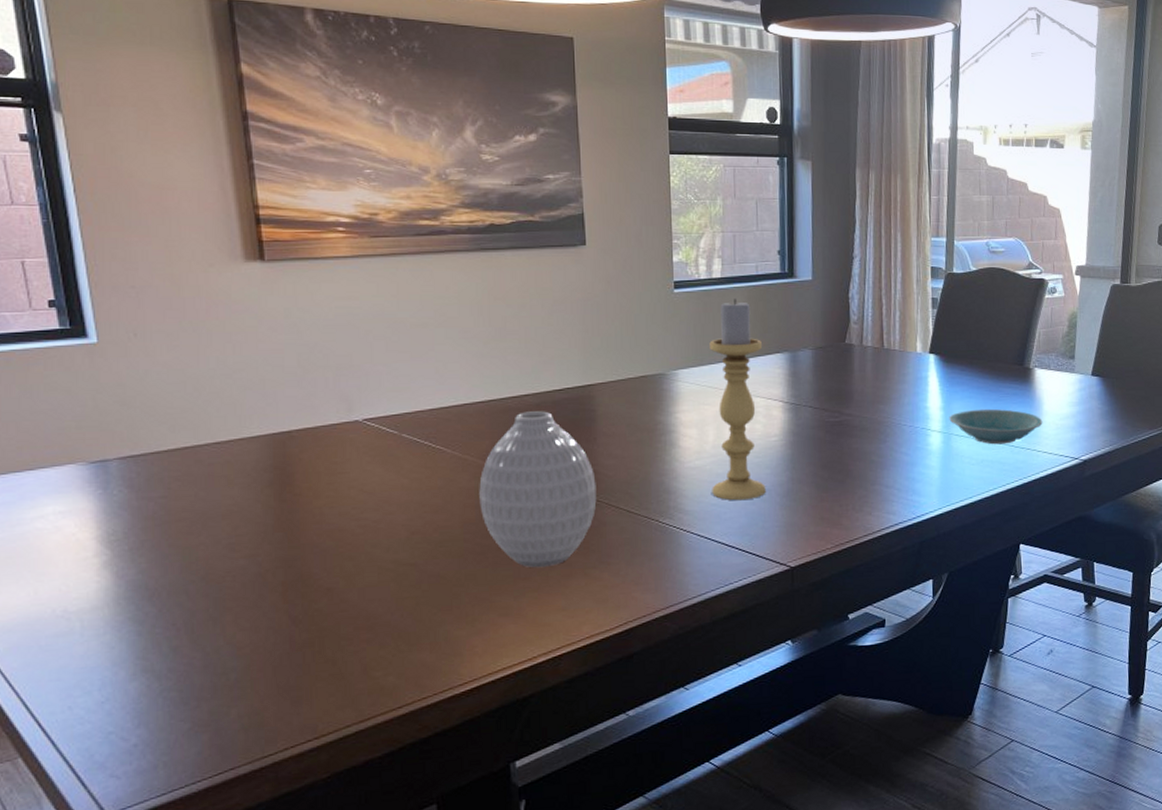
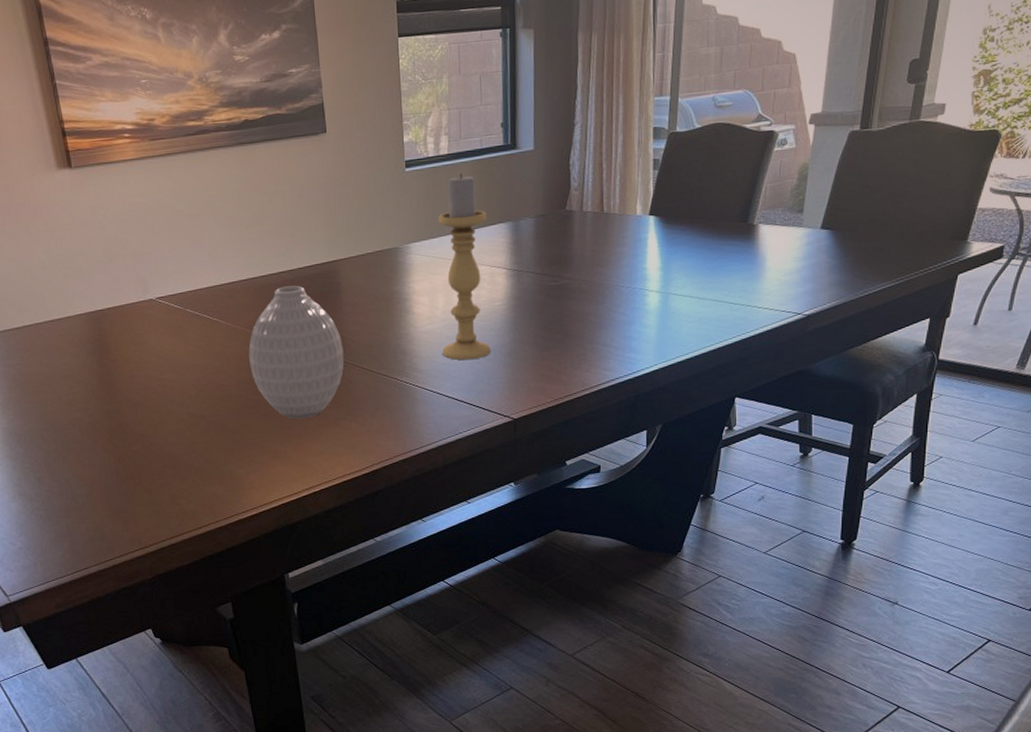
bowl: present [949,408,1043,445] -> none [667,267,765,303]

